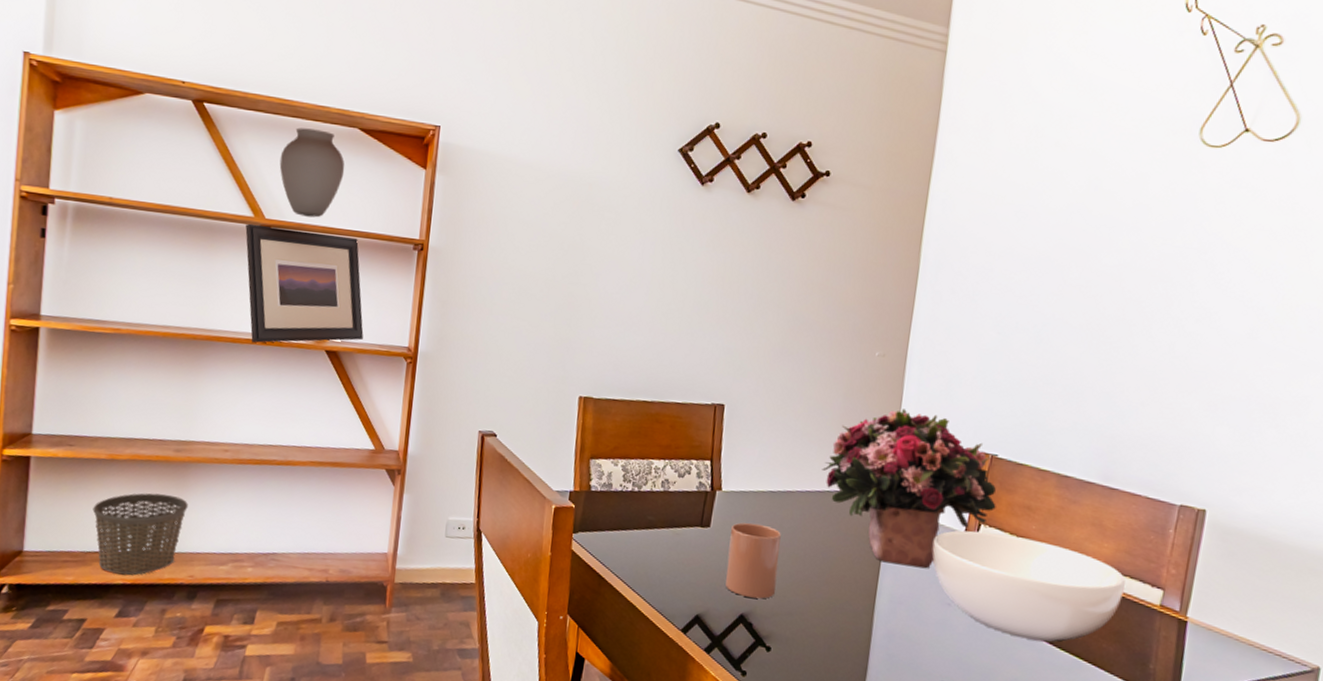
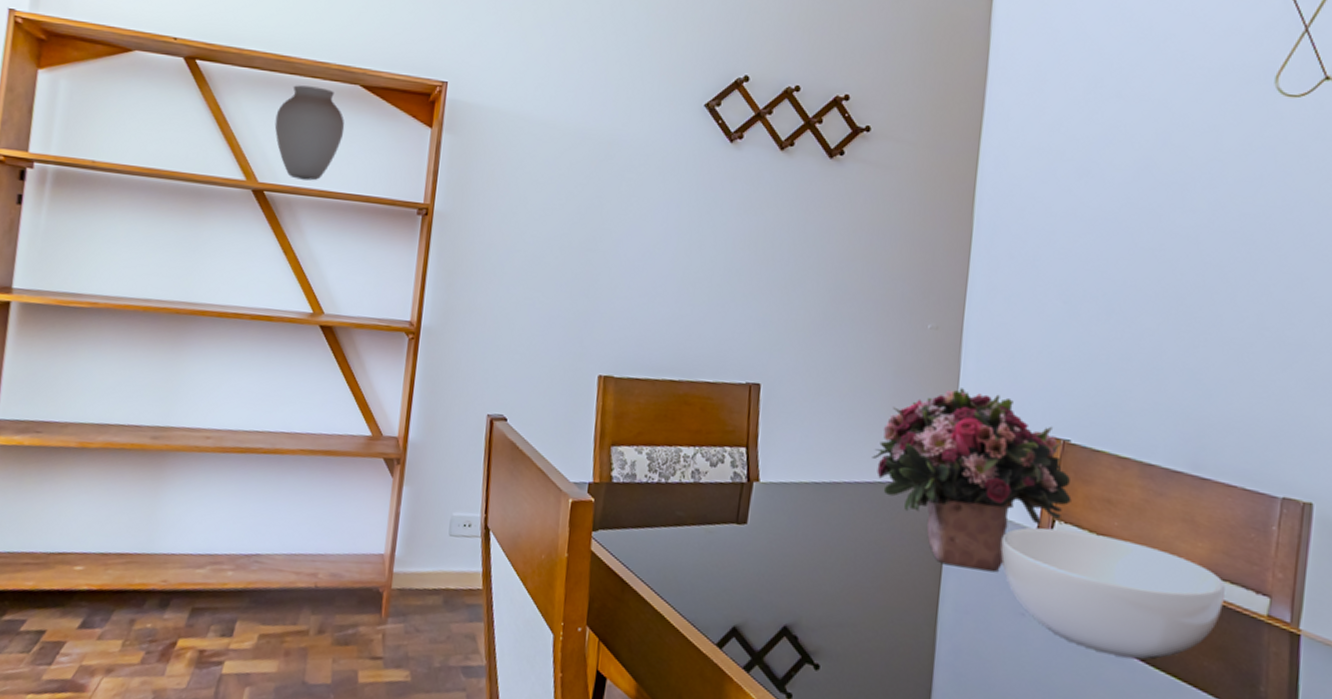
basket: present [92,493,188,575] -> none [58,485,164,580]
picture frame: present [245,223,364,343] -> none [236,187,362,318]
mug: present [725,522,782,599] -> none [765,518,829,608]

